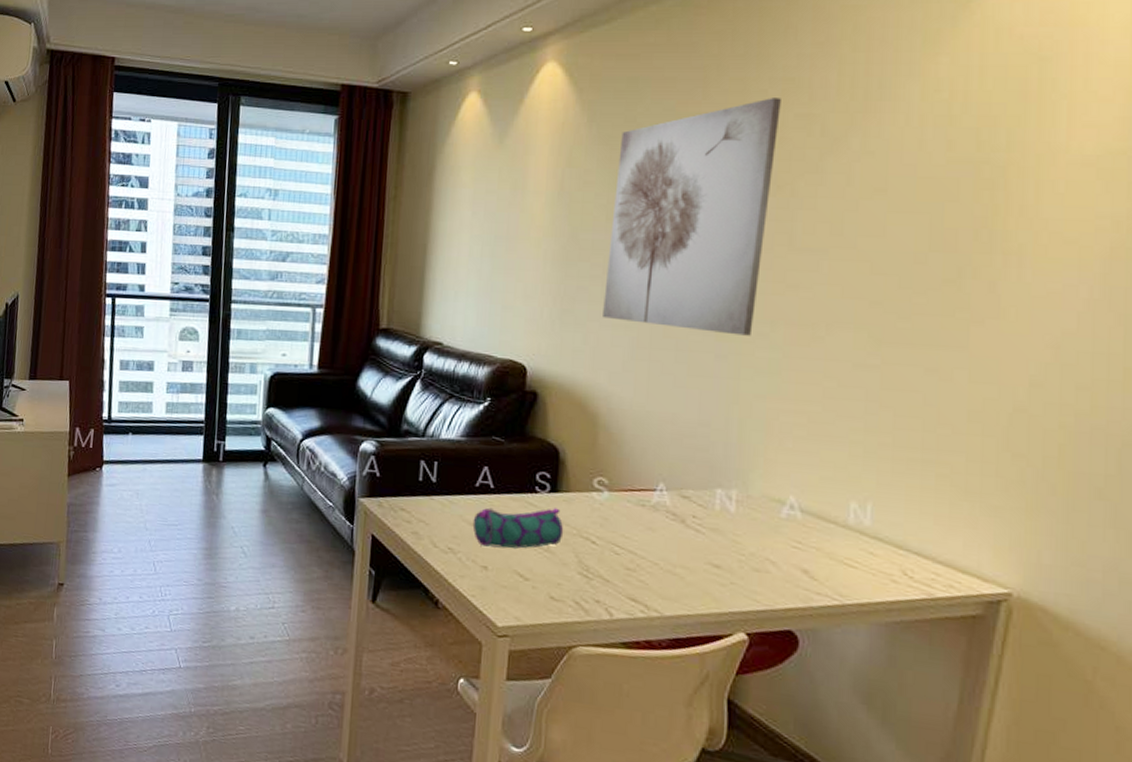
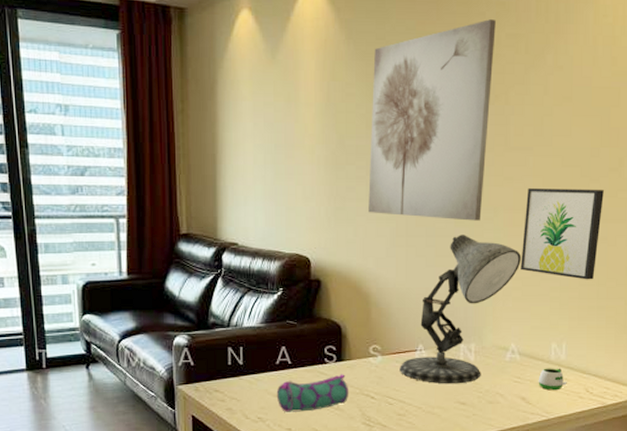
desk lamp: none [631,351,809,540] -> present [399,235,522,384]
wall art: none [806,299,934,423] -> present [521,188,604,280]
mug: none [828,534,873,567] -> present [538,368,567,391]

